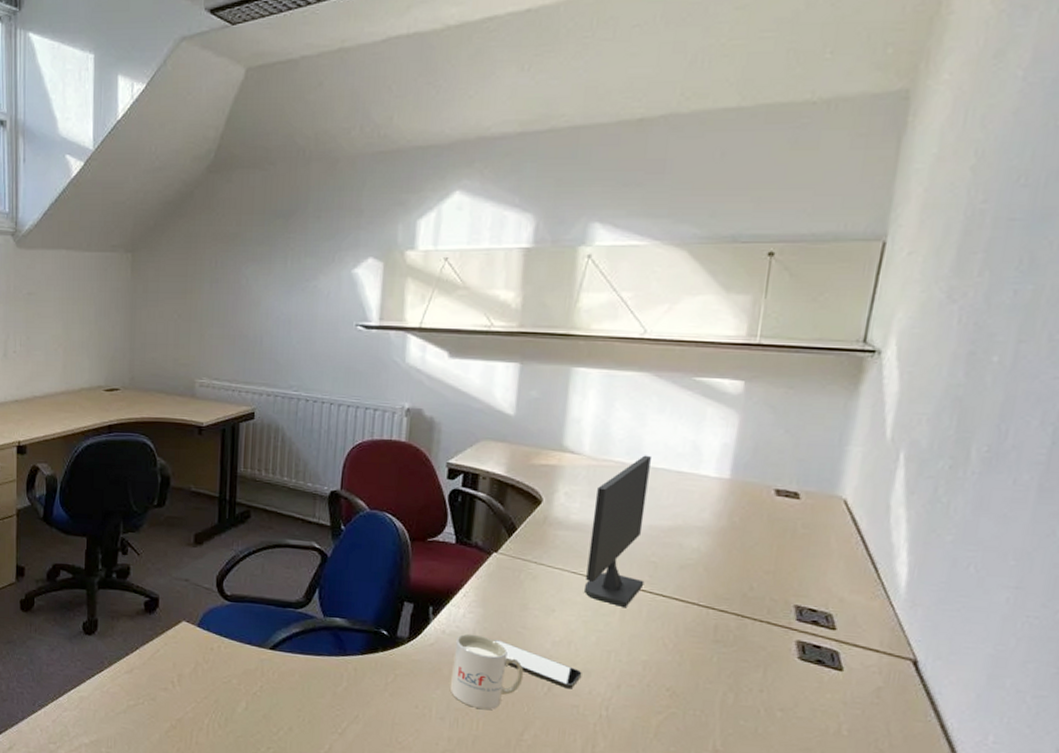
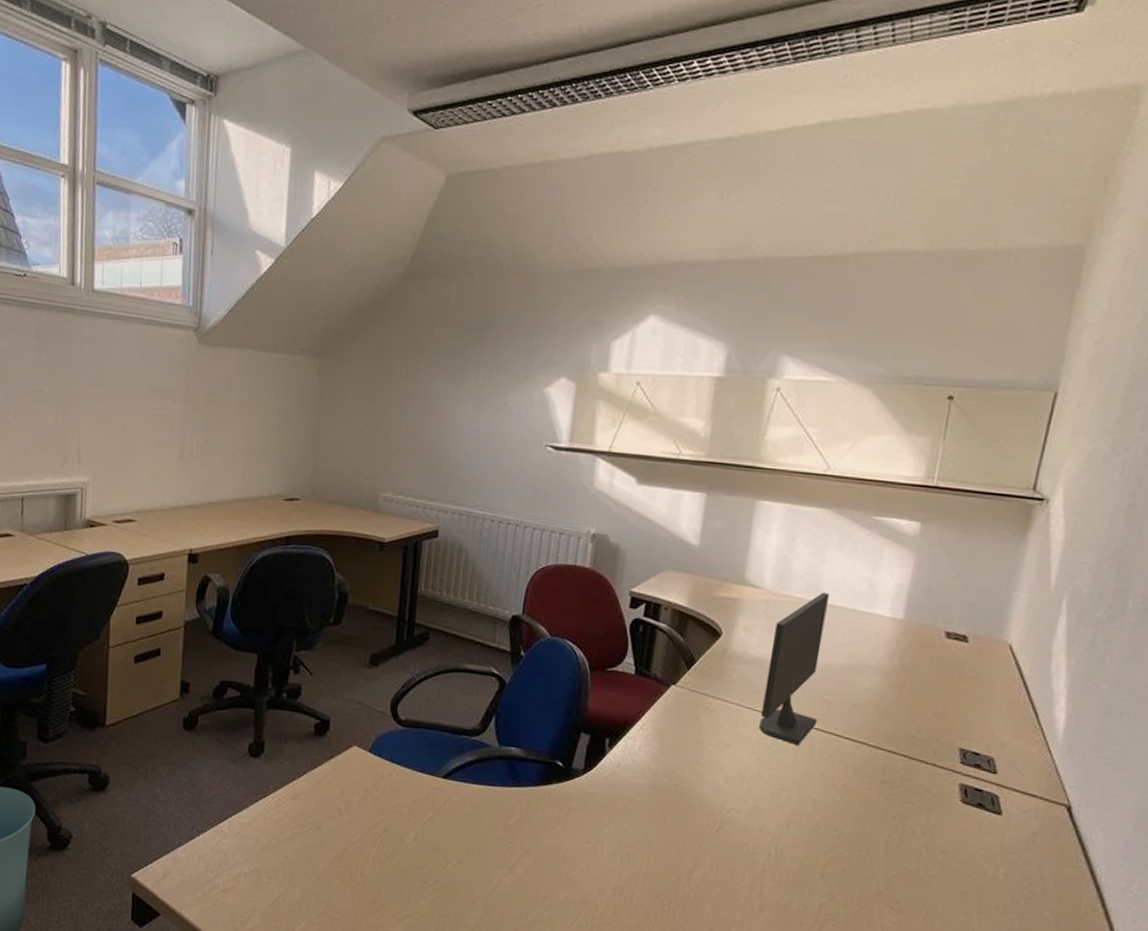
mug: present [449,633,524,710] -> none [622,767,697,847]
phone: present [493,640,582,689] -> none [668,774,754,827]

